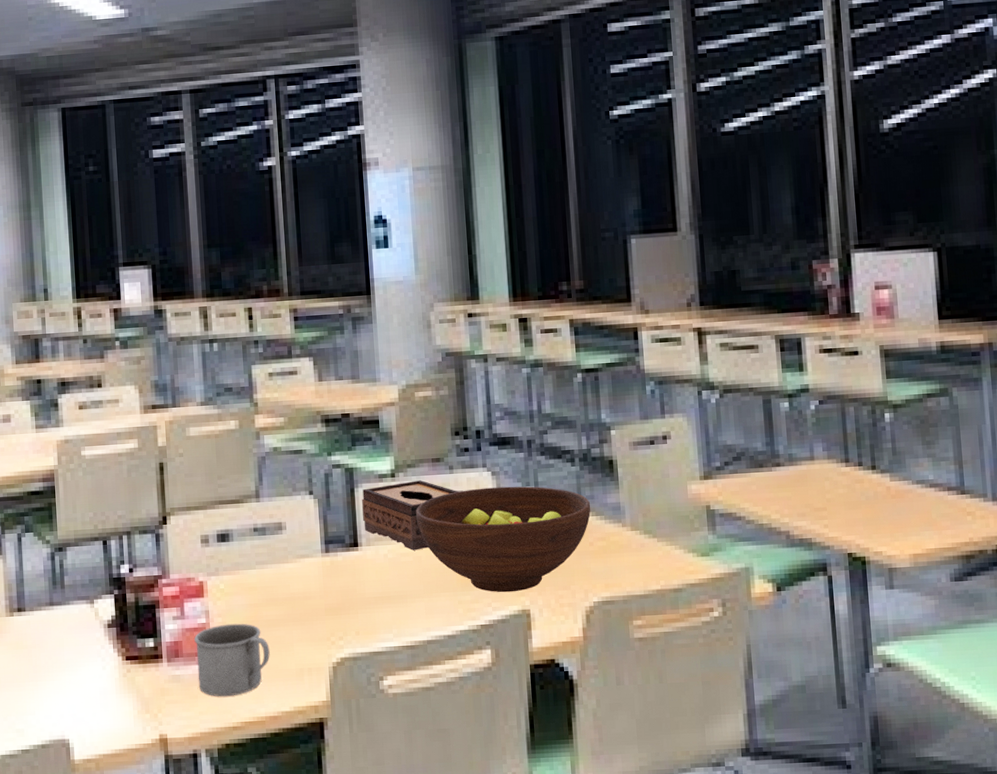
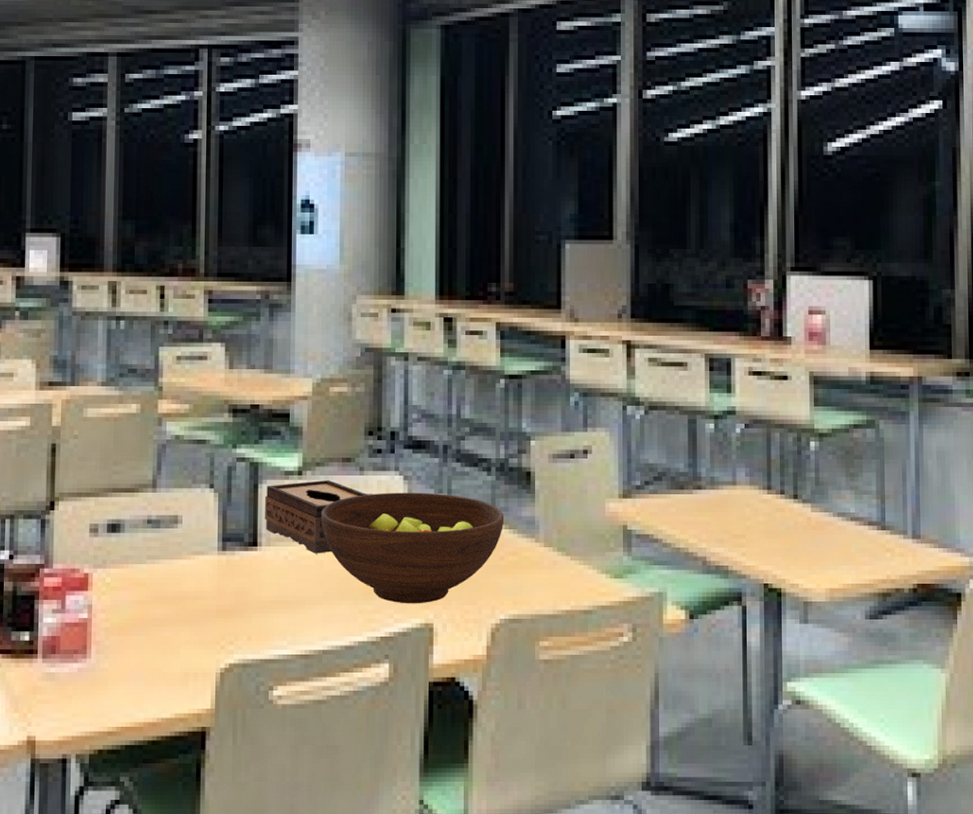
mug: present [194,623,270,697] -> none [74,620,154,699]

